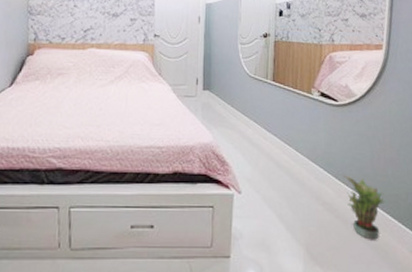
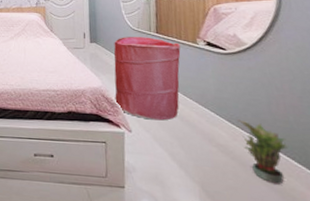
laundry hamper: none [226,84,296,179] -> present [114,37,181,121]

